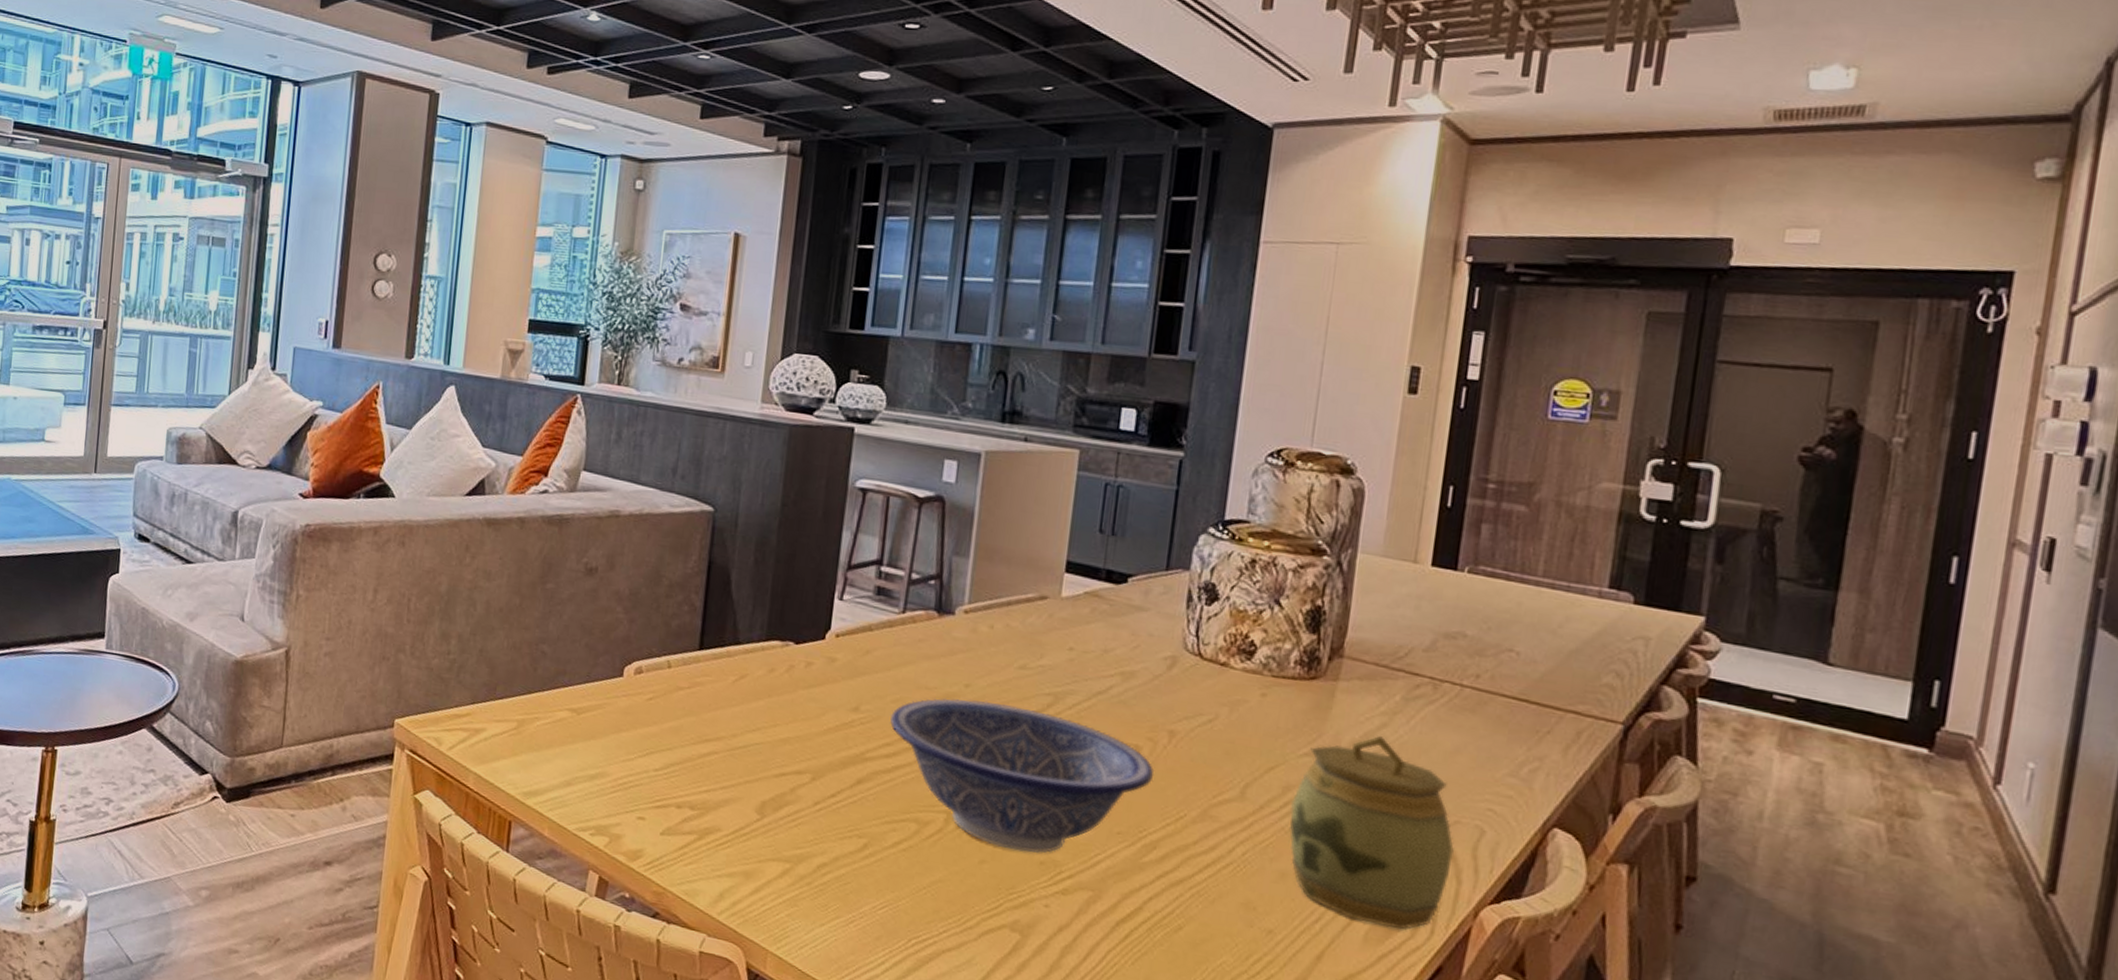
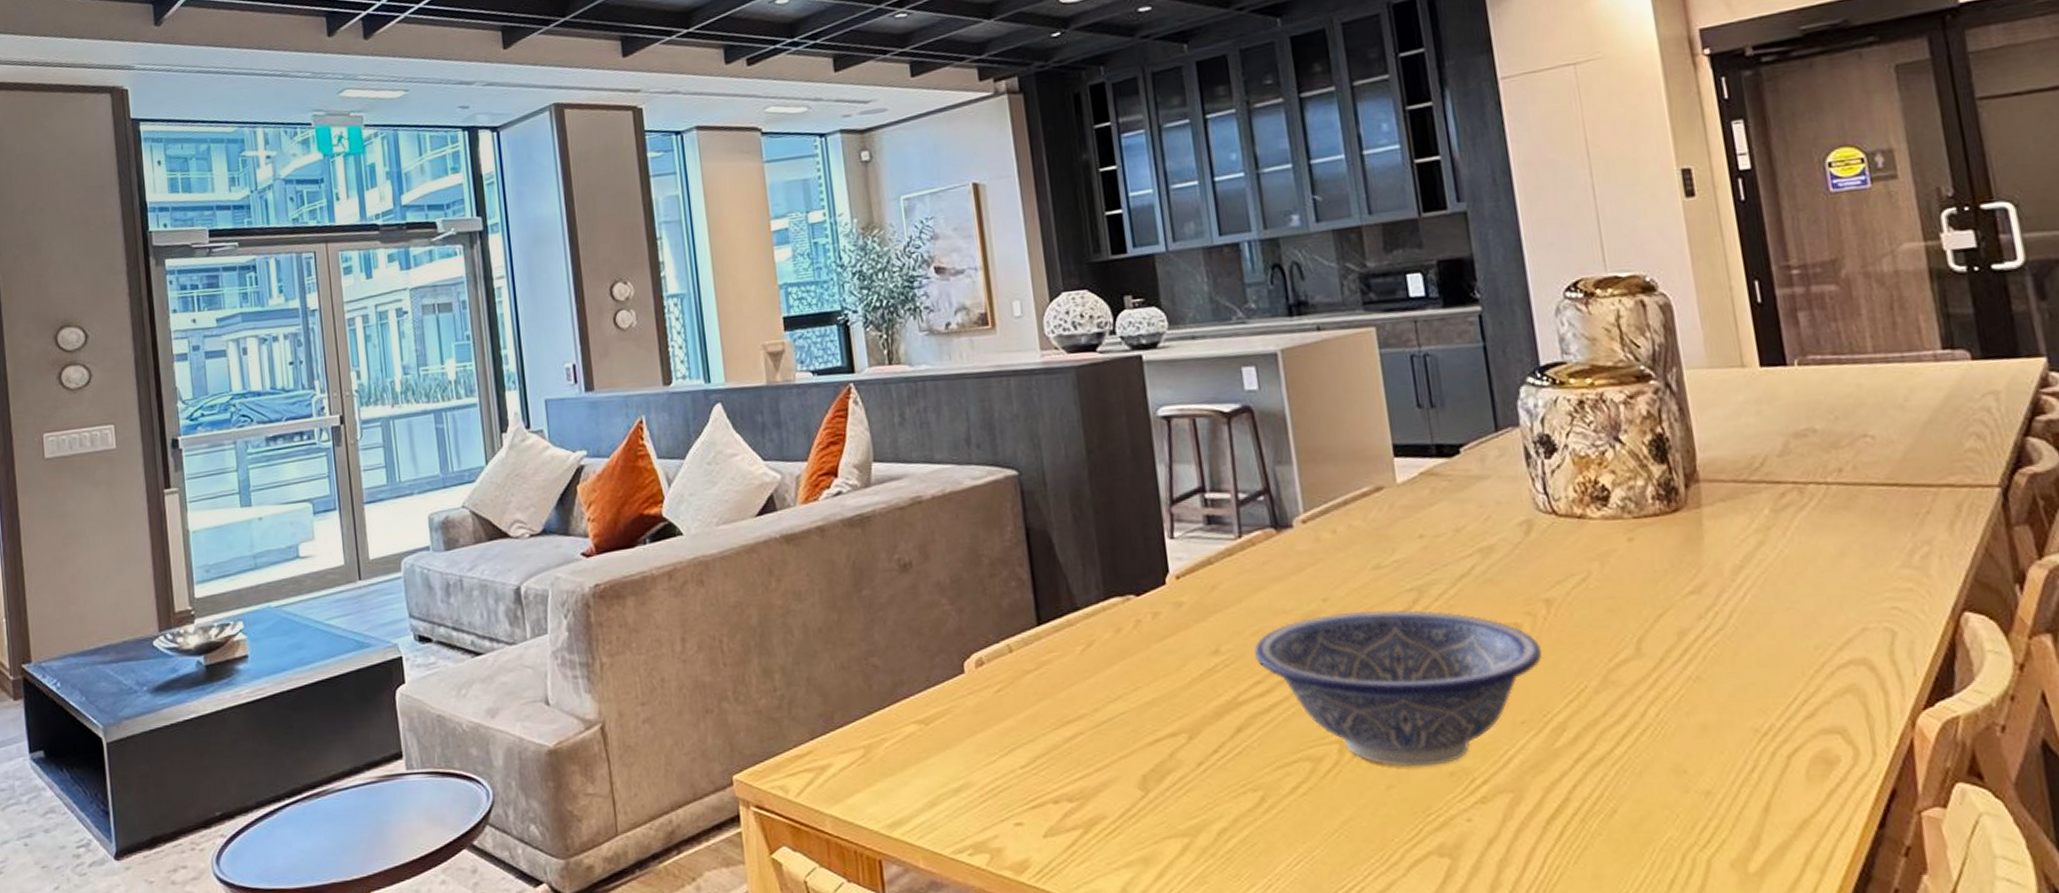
jar: present [1290,736,1454,930] -> none [1689,556,1875,760]

